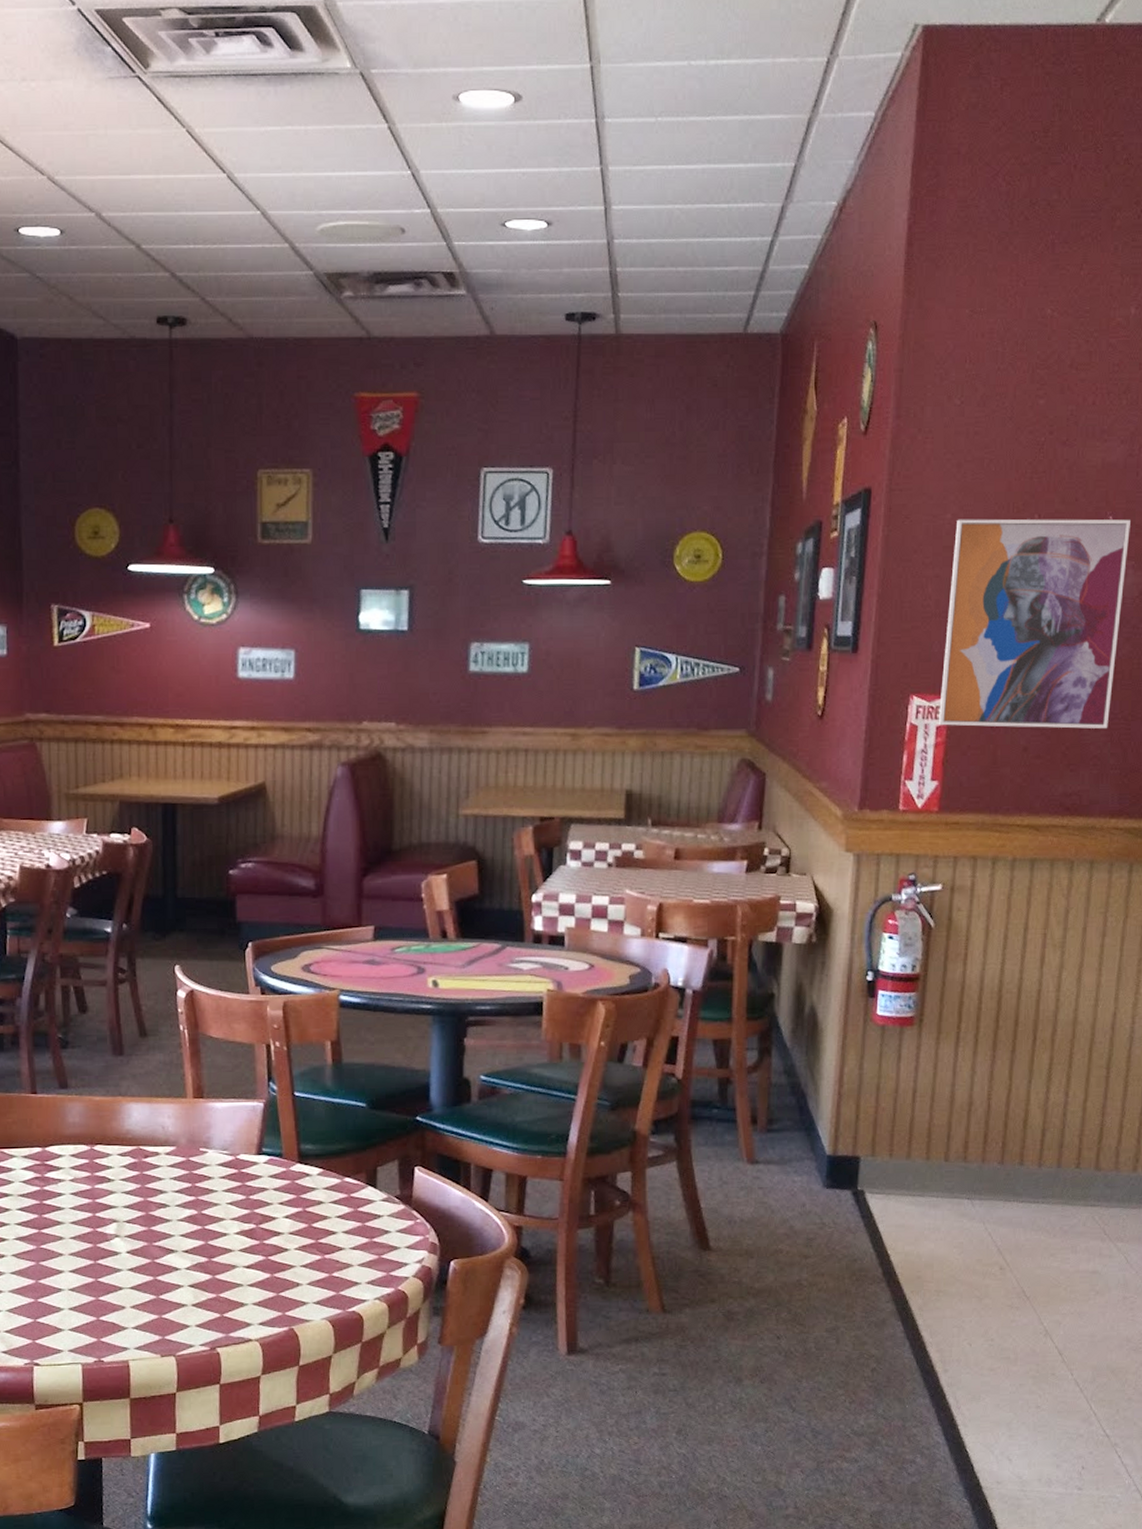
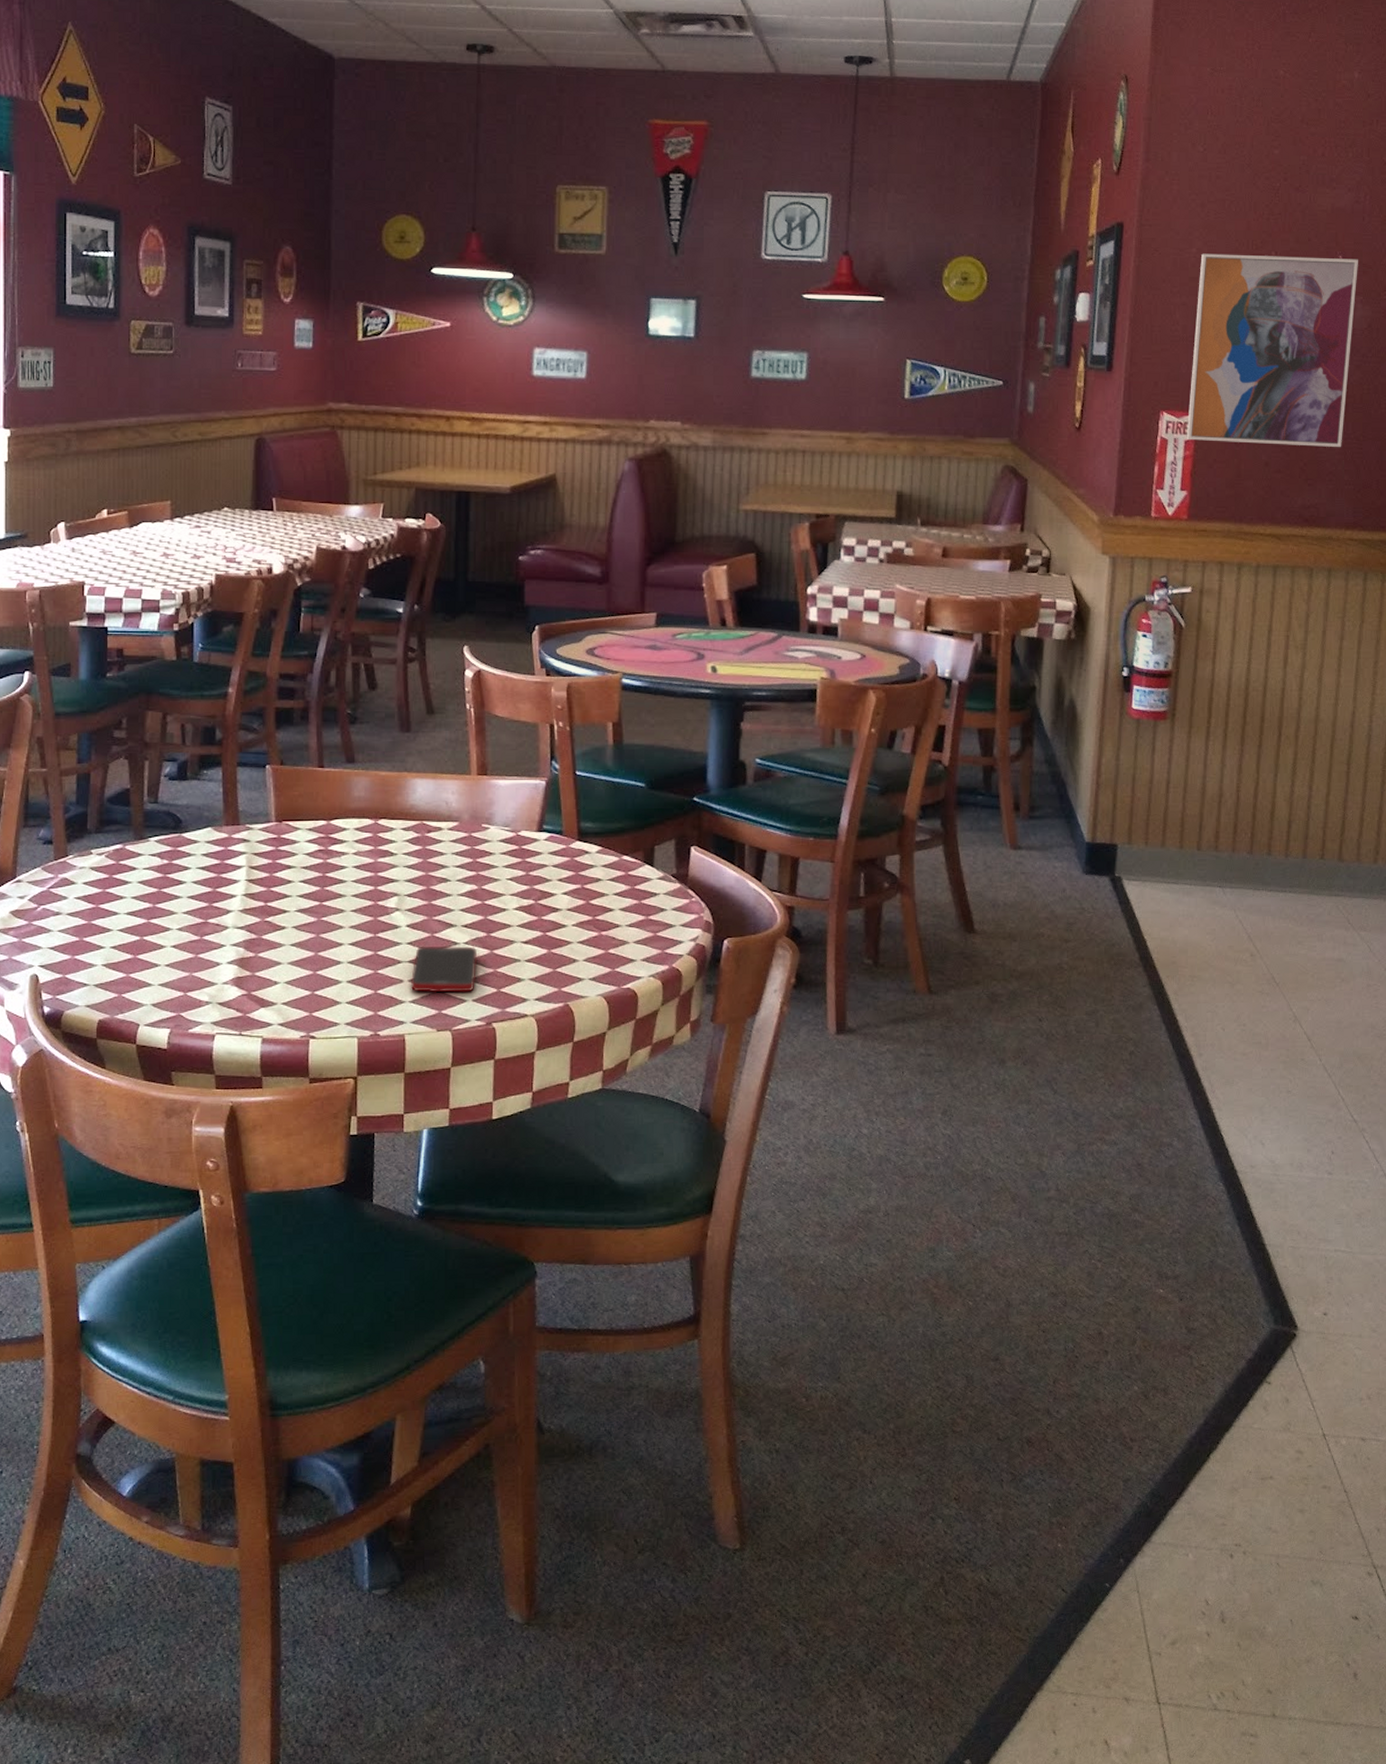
cell phone: none [133,1271,200,1319] -> present [411,945,478,993]

